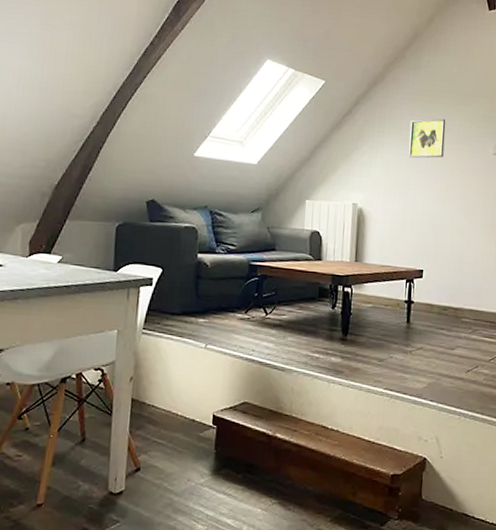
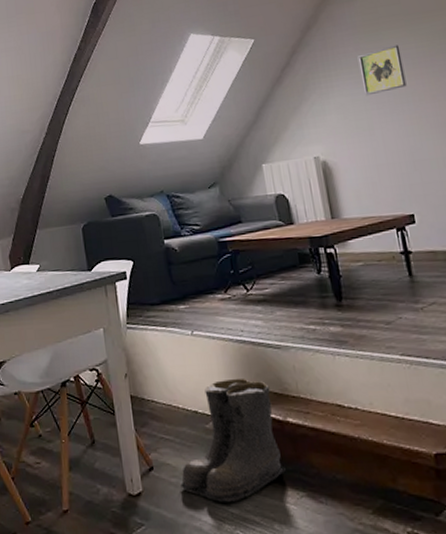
boots: none [163,392,267,506] -> present [180,378,284,503]

